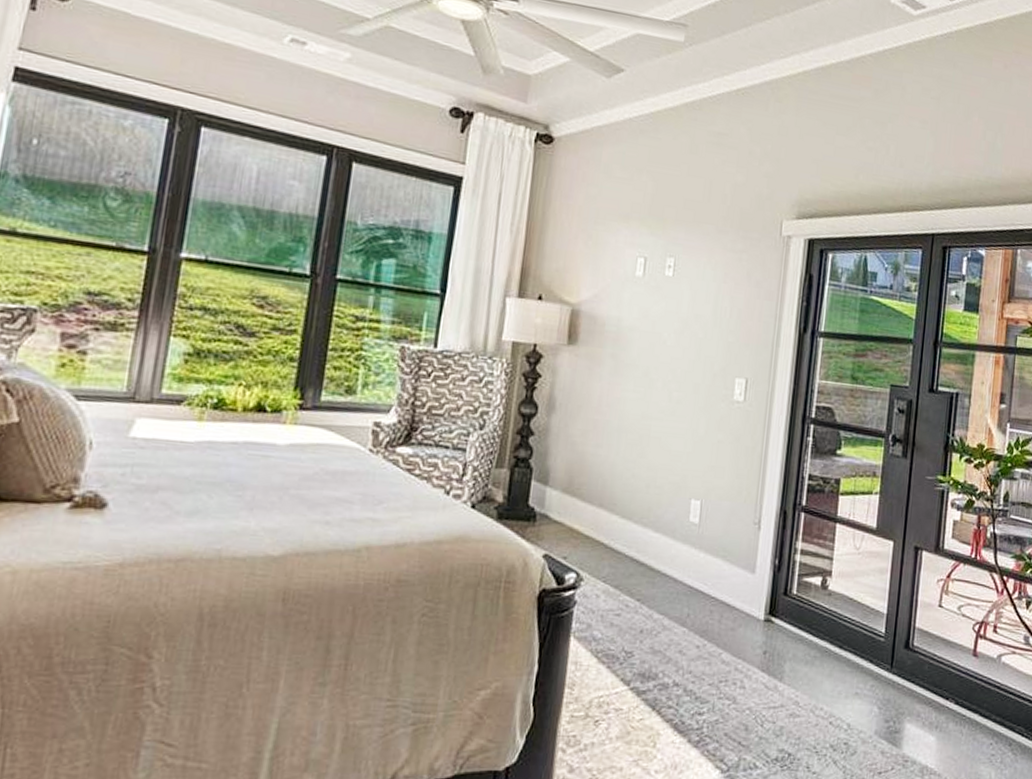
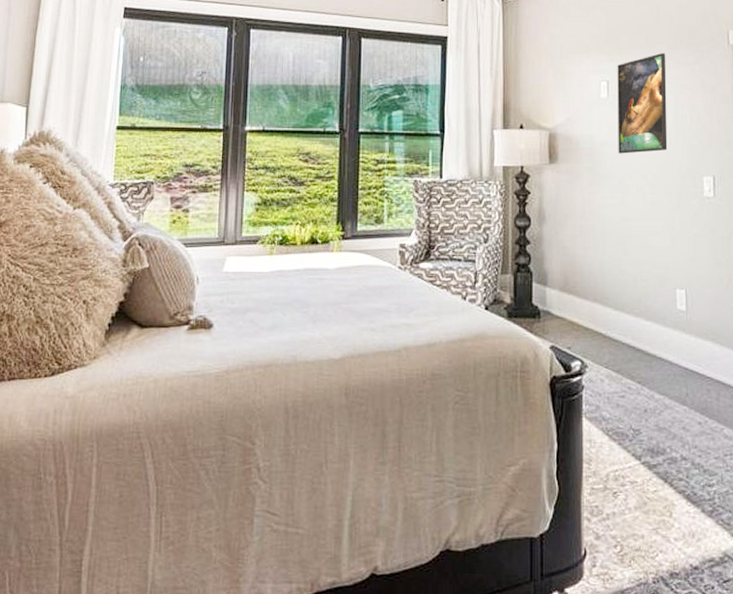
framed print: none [647,234,713,345] -> present [617,53,668,154]

